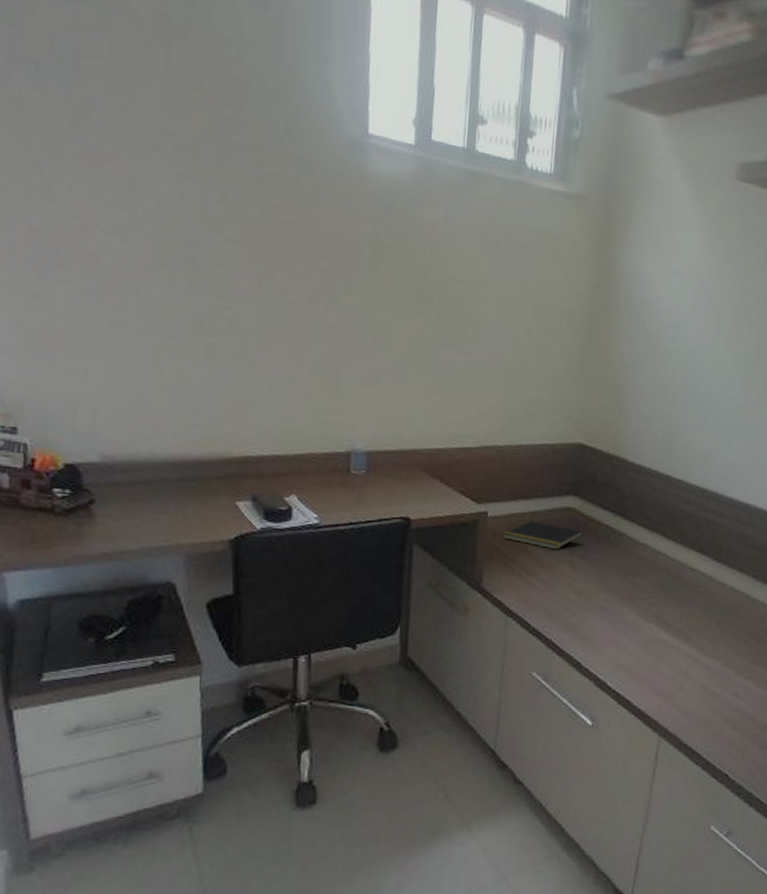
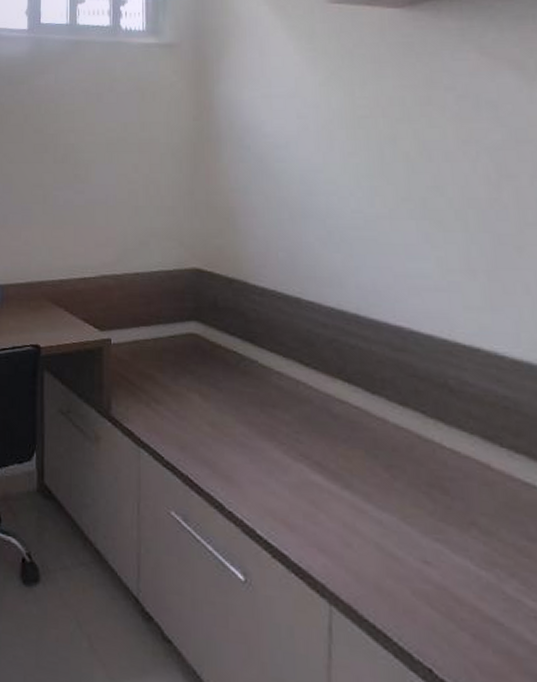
notepad: present [502,520,583,550] -> none [127,347,210,378]

